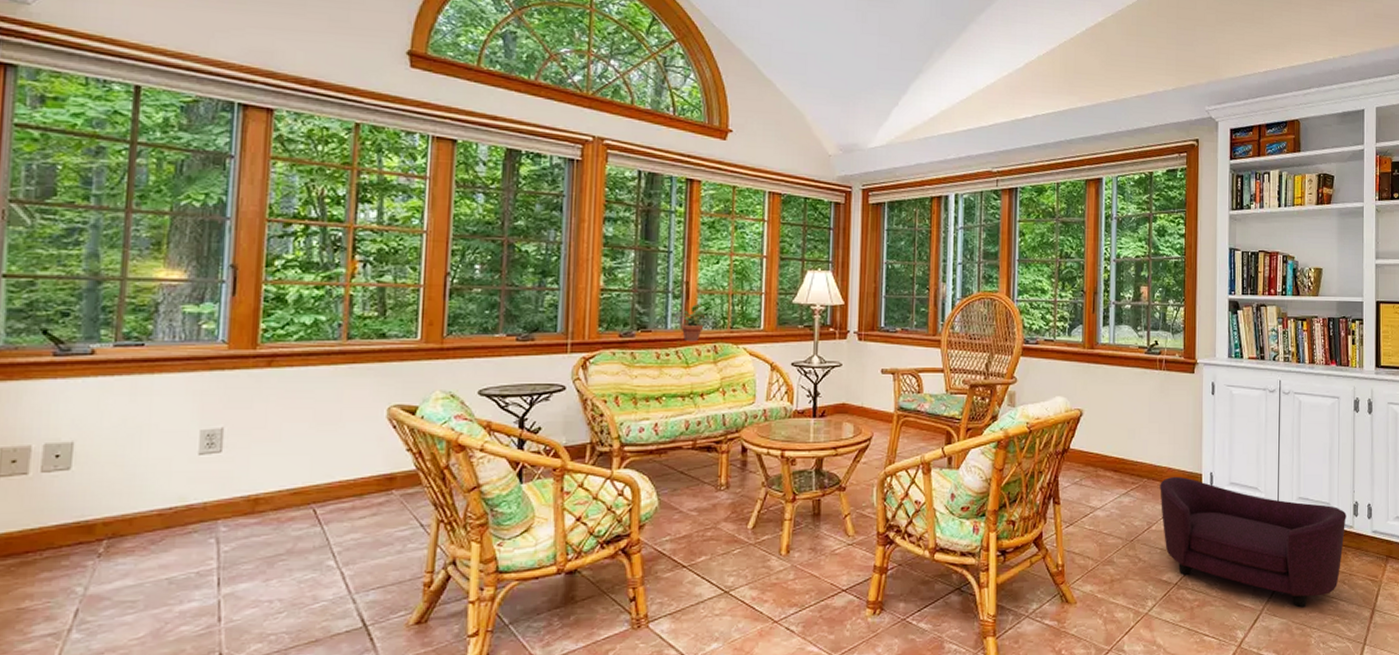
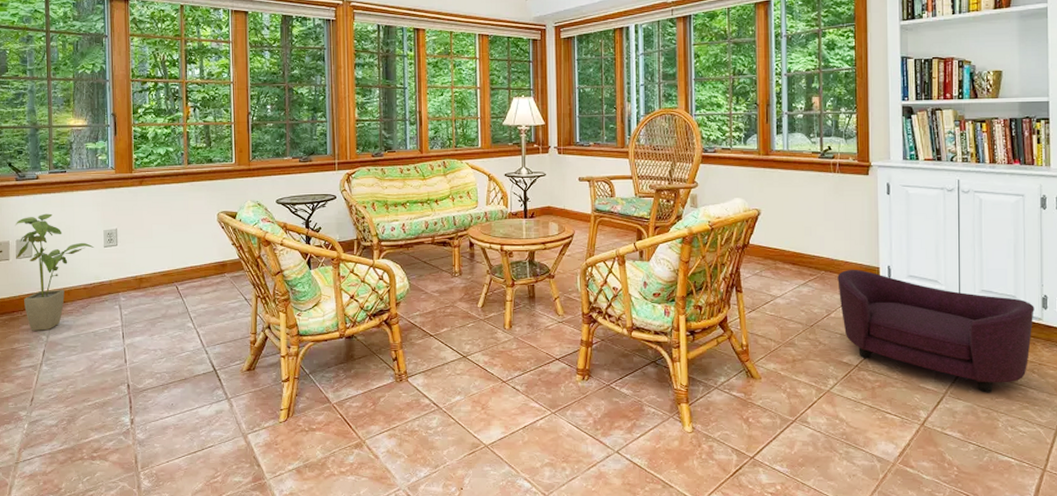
house plant: none [40,405,183,580] -> present [15,213,95,331]
potted plant: present [675,304,706,342] -> none [412,129,436,159]

